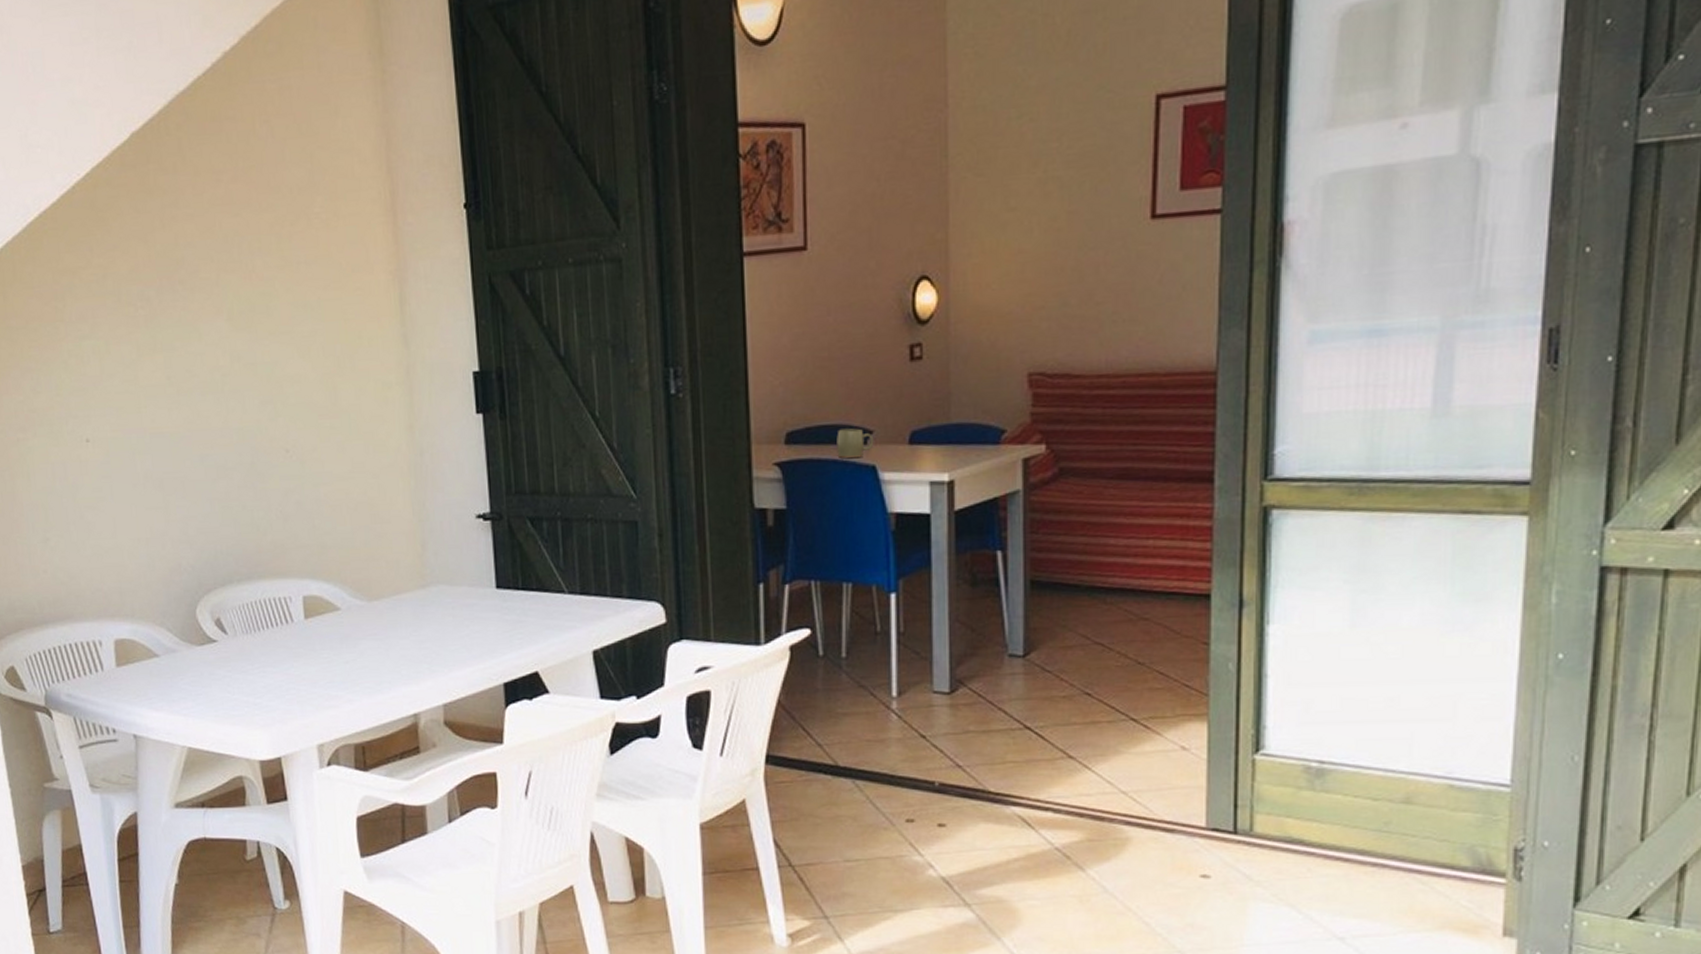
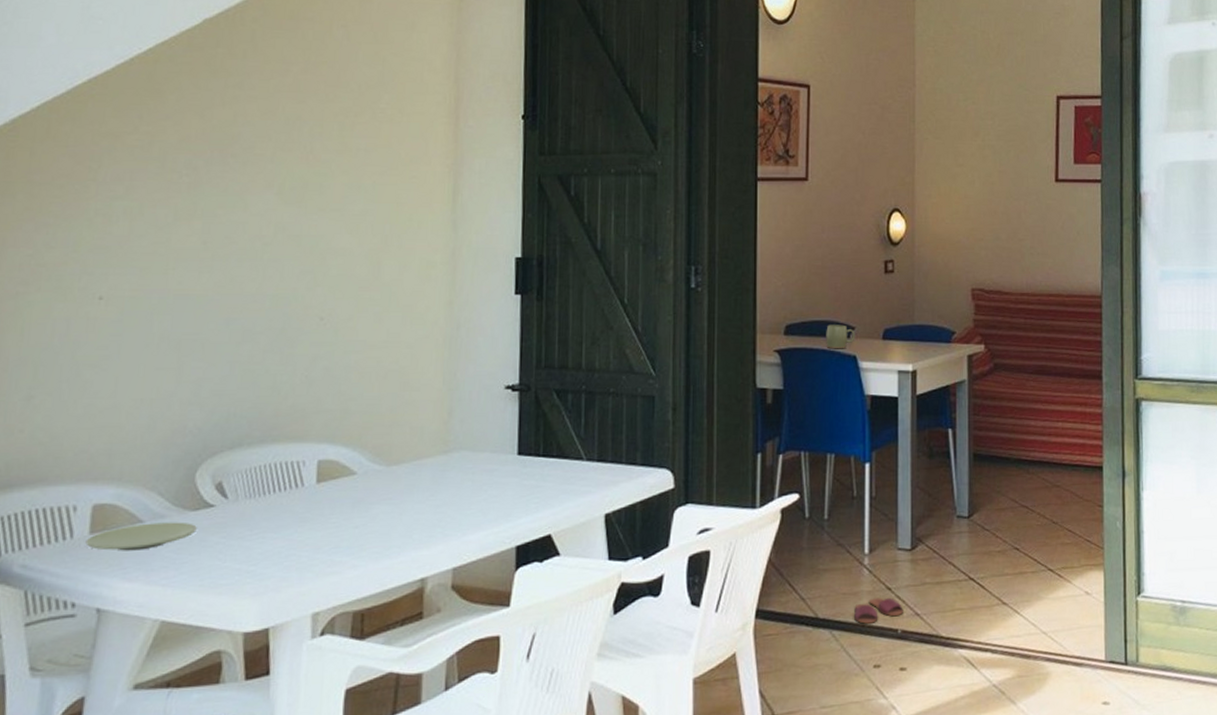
plate: none [114,656,205,683] -> present [85,522,197,551]
slippers: none [881,746,941,774] -> present [854,597,903,624]

